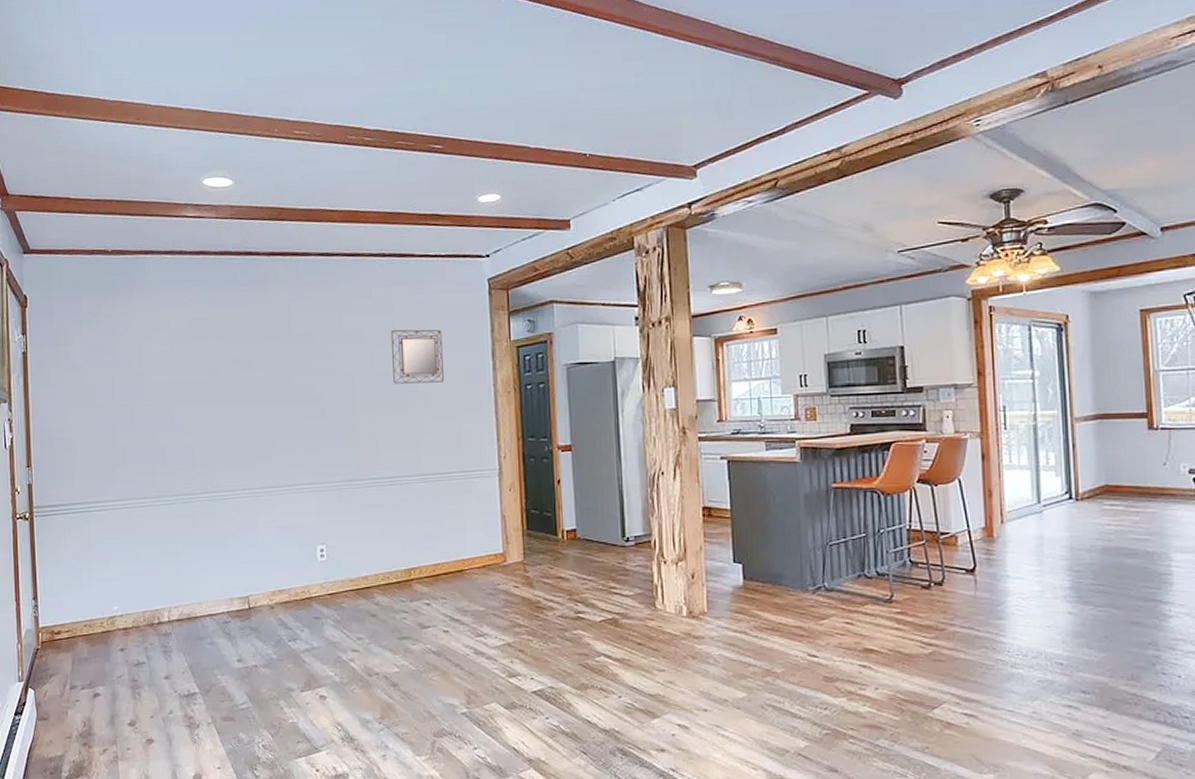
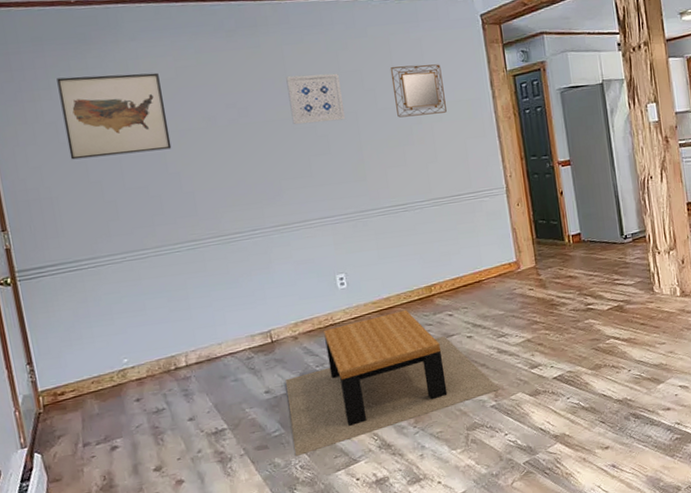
wall art: none [88,323,179,403] -> present [57,72,172,160]
coffee table: none [257,592,473,735] -> present [286,310,500,457]
wall art: none [289,333,343,385] -> present [286,73,346,125]

